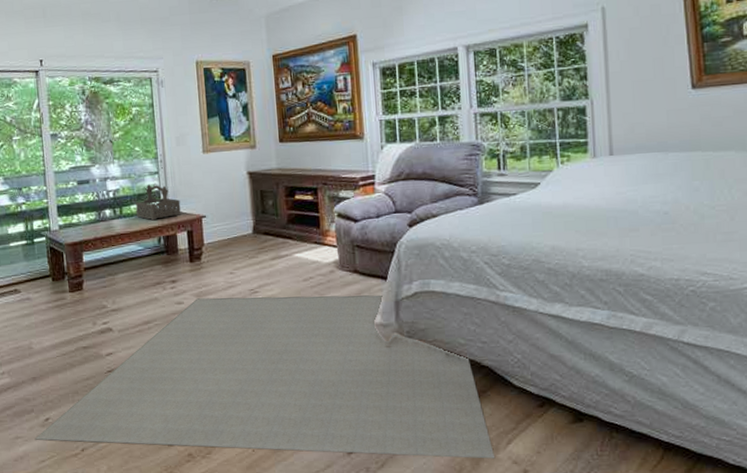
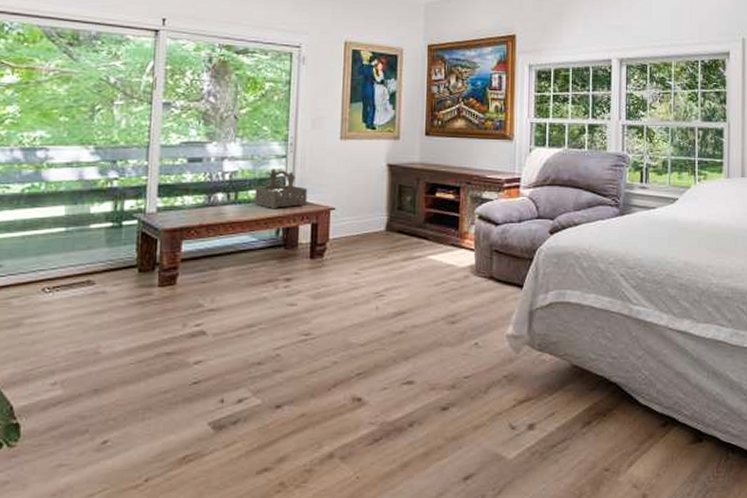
area rug: present [34,295,496,459] -> none [84,300,616,483]

